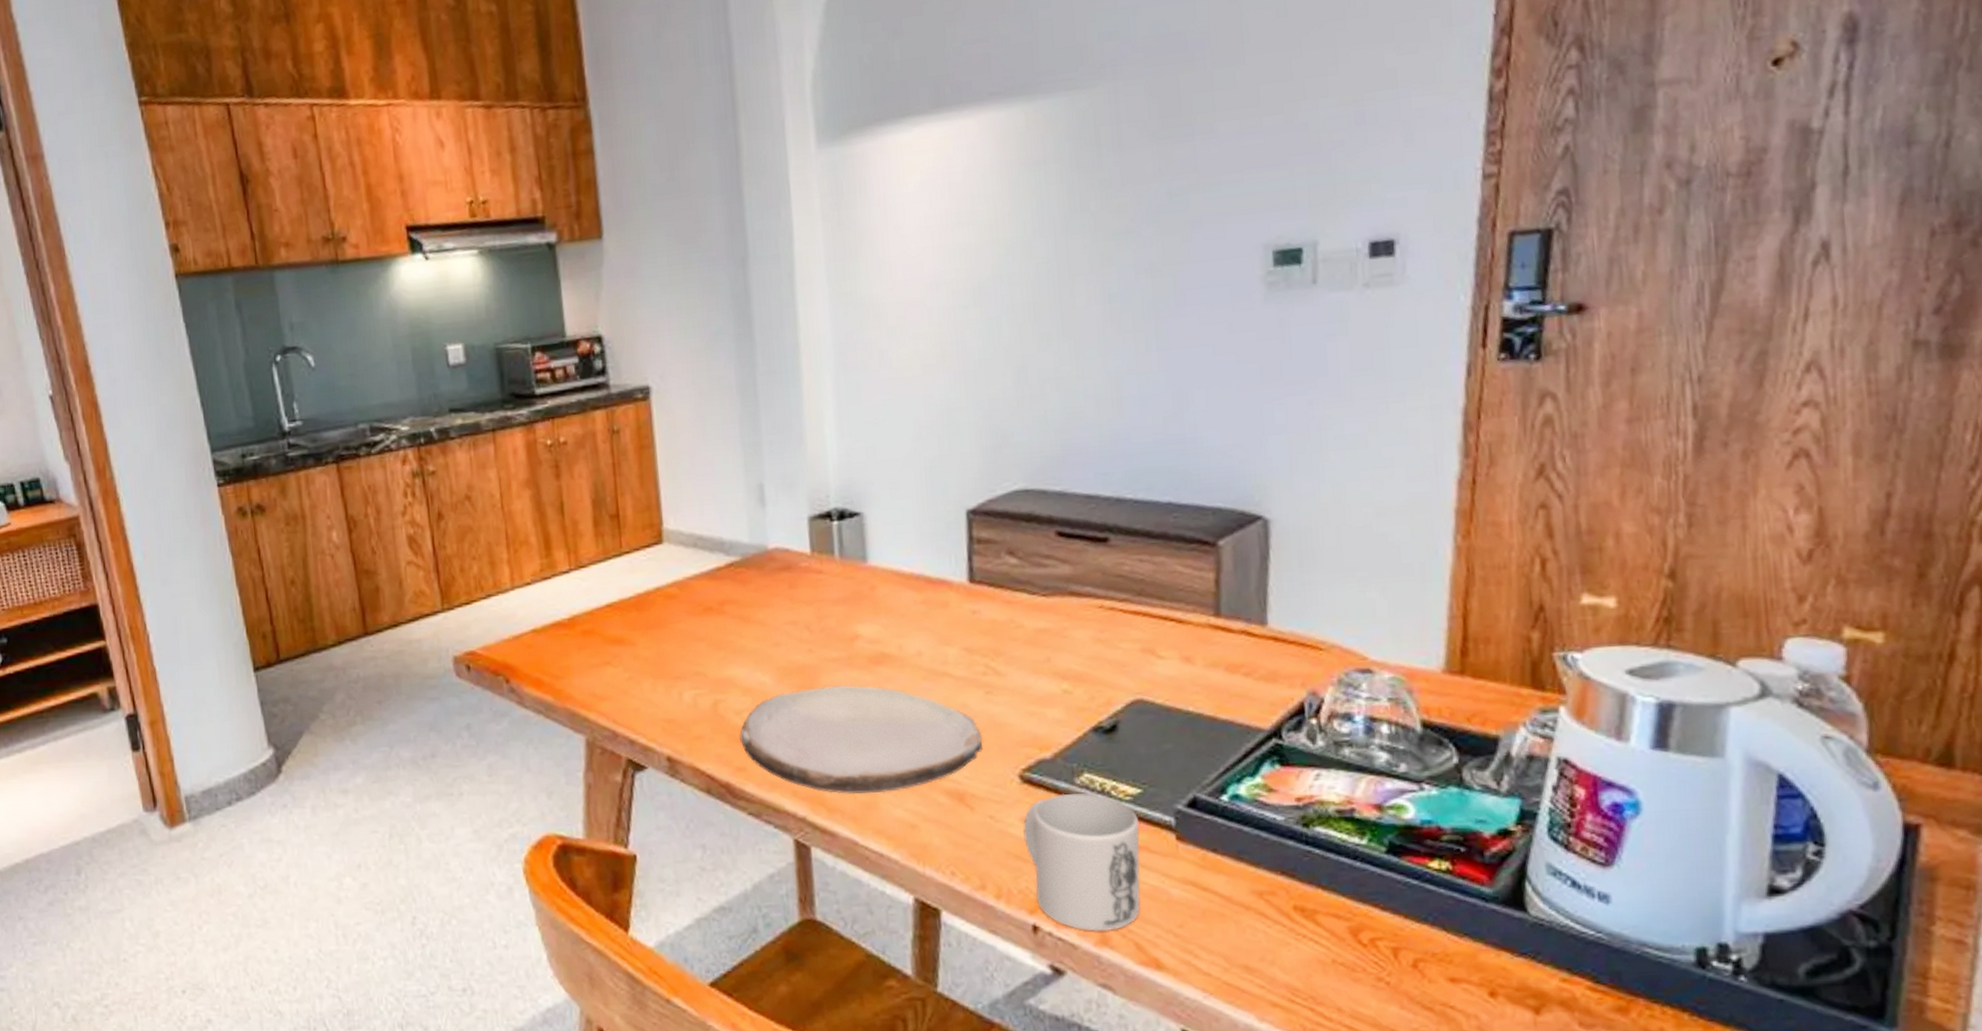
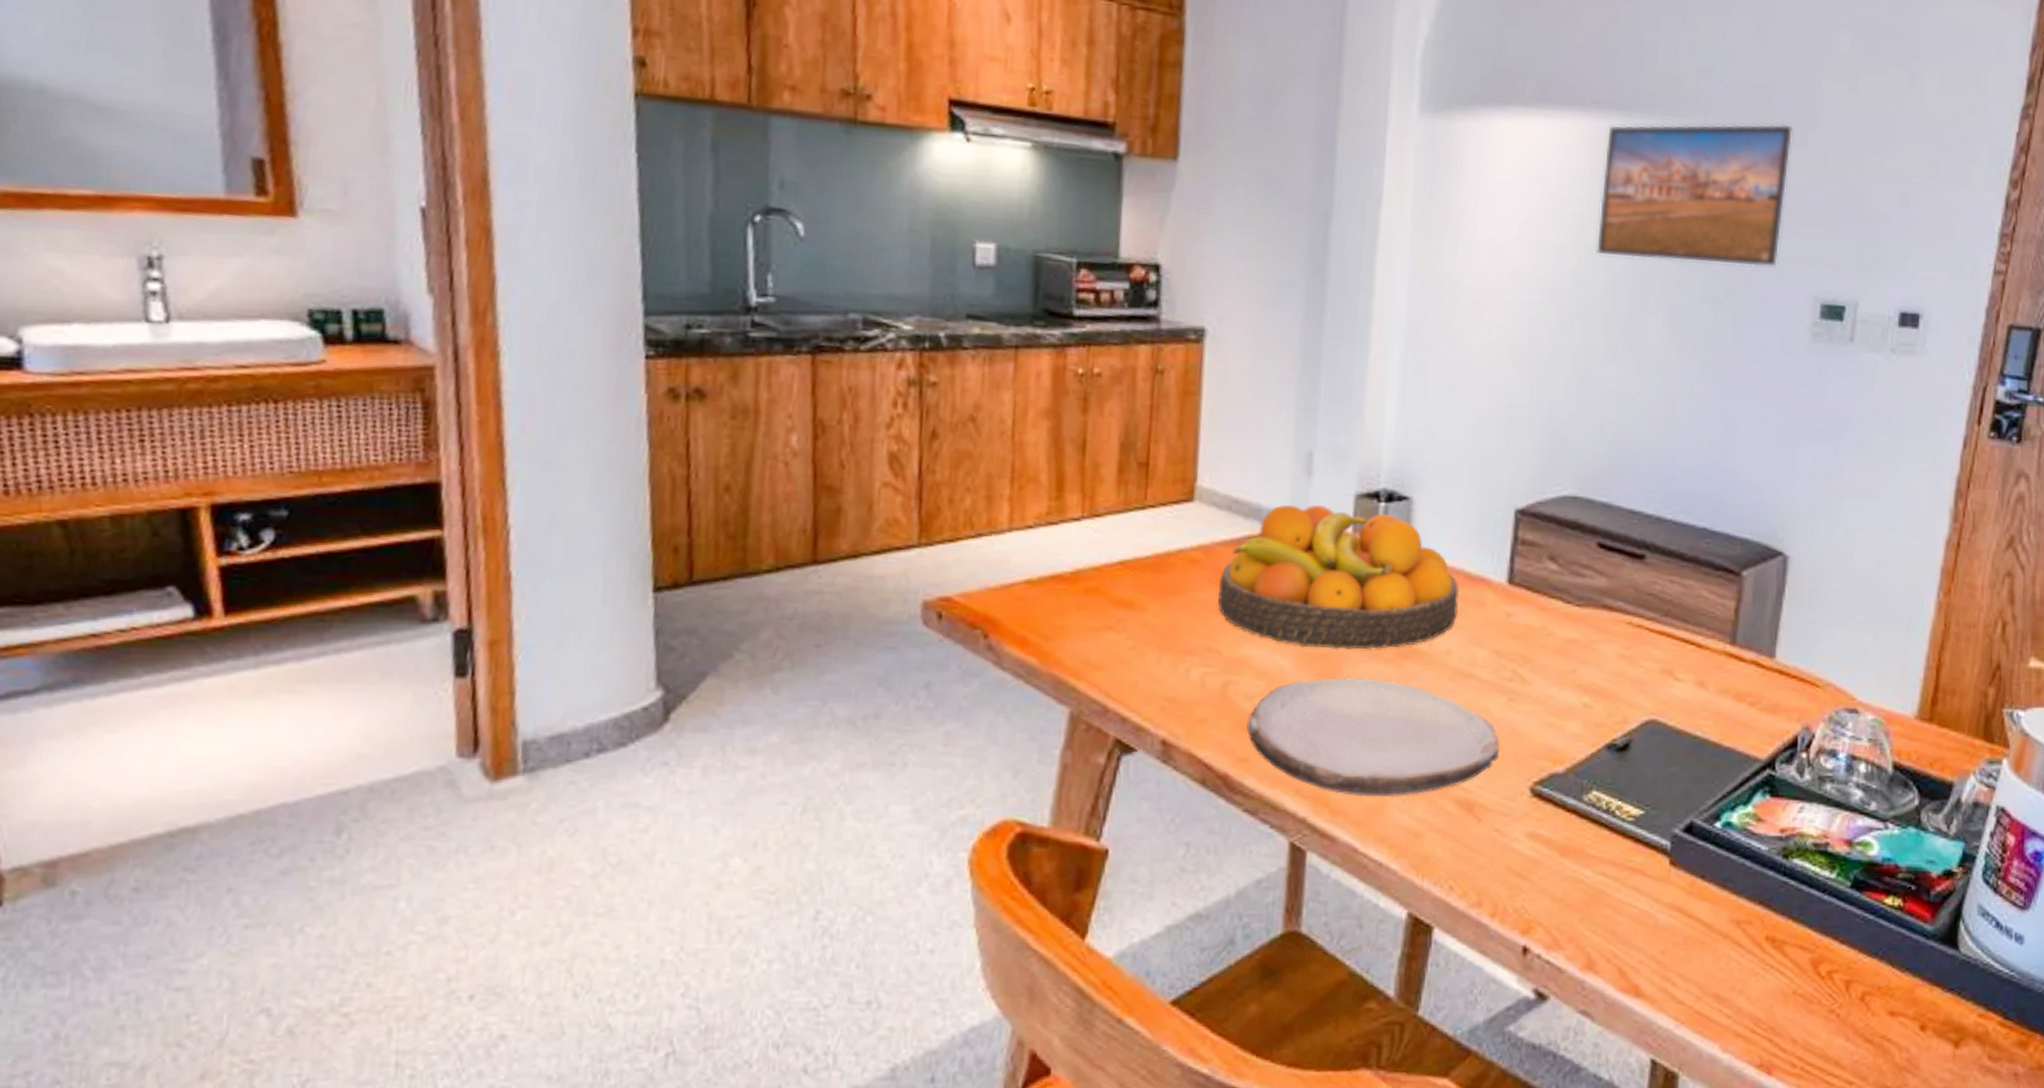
fruit bowl: none [695,530,923,664] -> present [1217,504,1459,650]
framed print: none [1009,69,1218,247] -> present [1596,123,1793,268]
mug: present [1023,793,1141,932] -> none [1526,810,1638,956]

